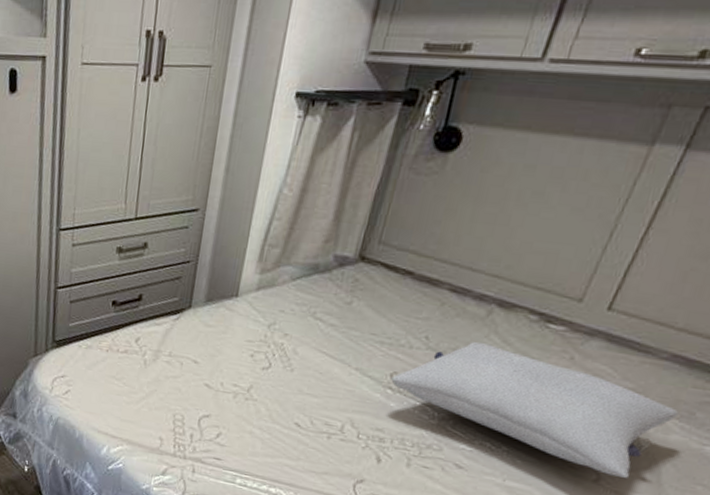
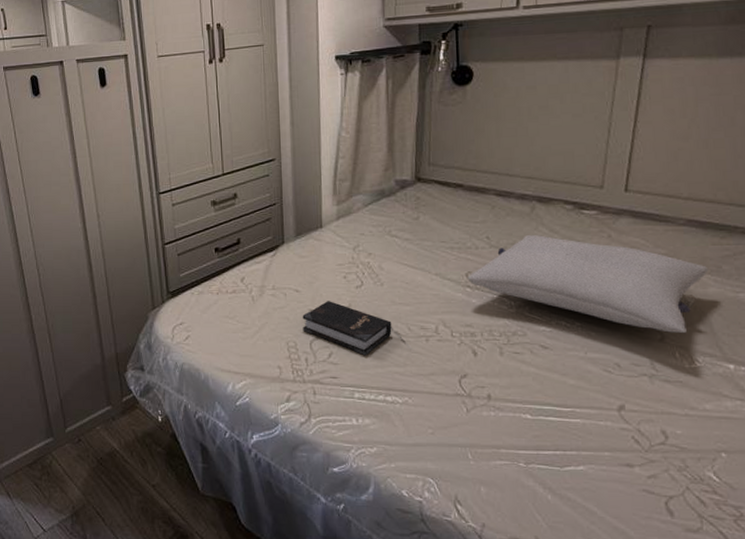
hardback book: none [194,378,294,443] -> present [302,301,392,356]

